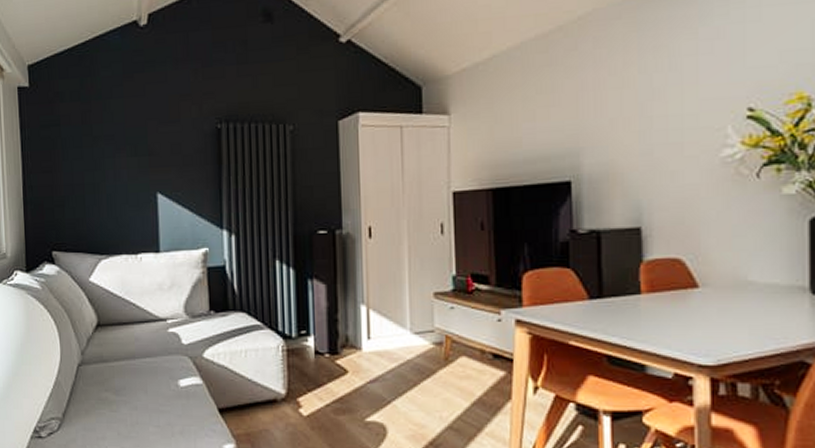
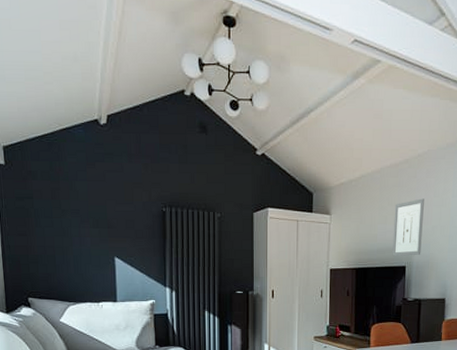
wall art: none [546,79,594,169] -> present [392,198,424,257]

